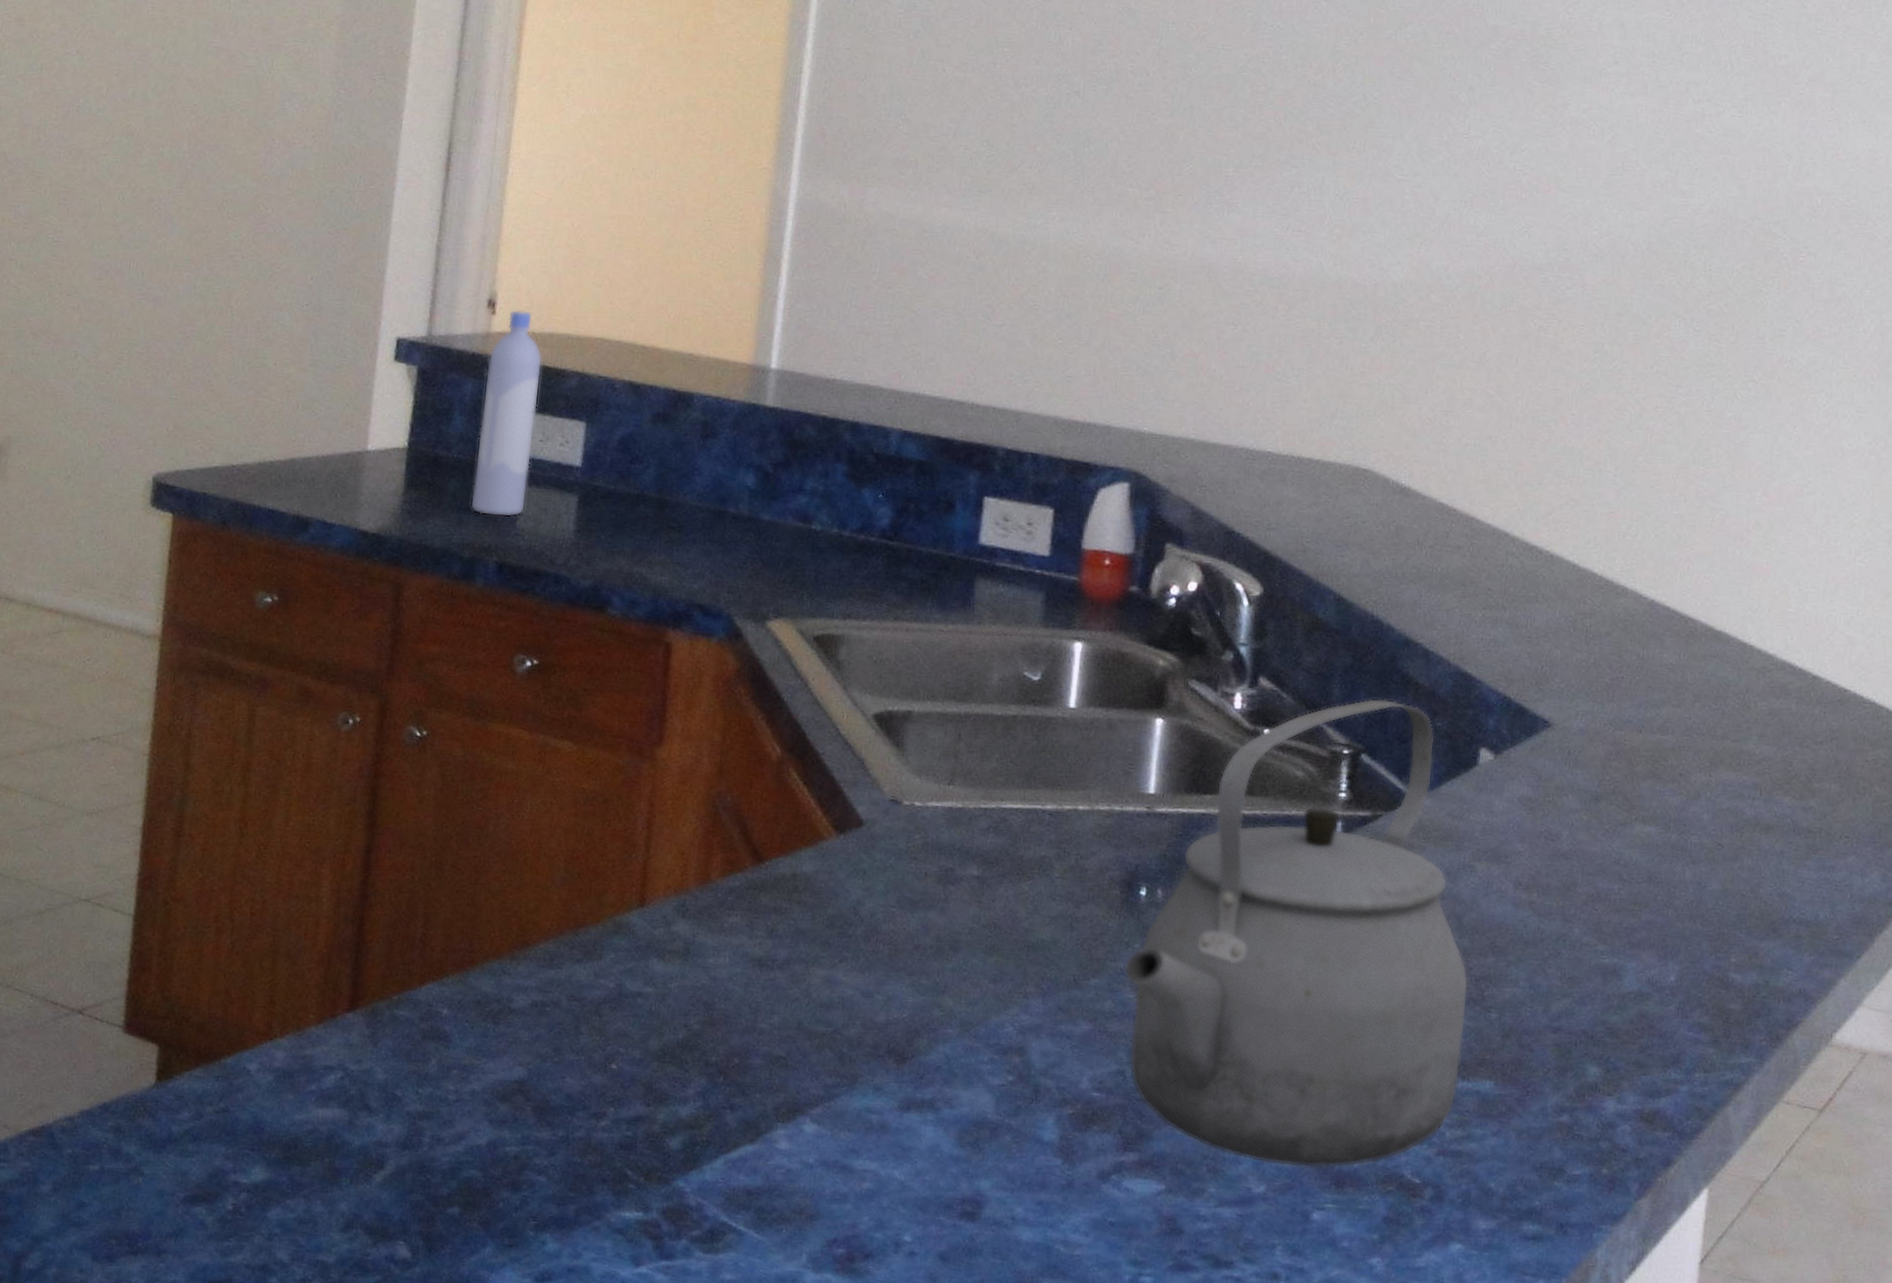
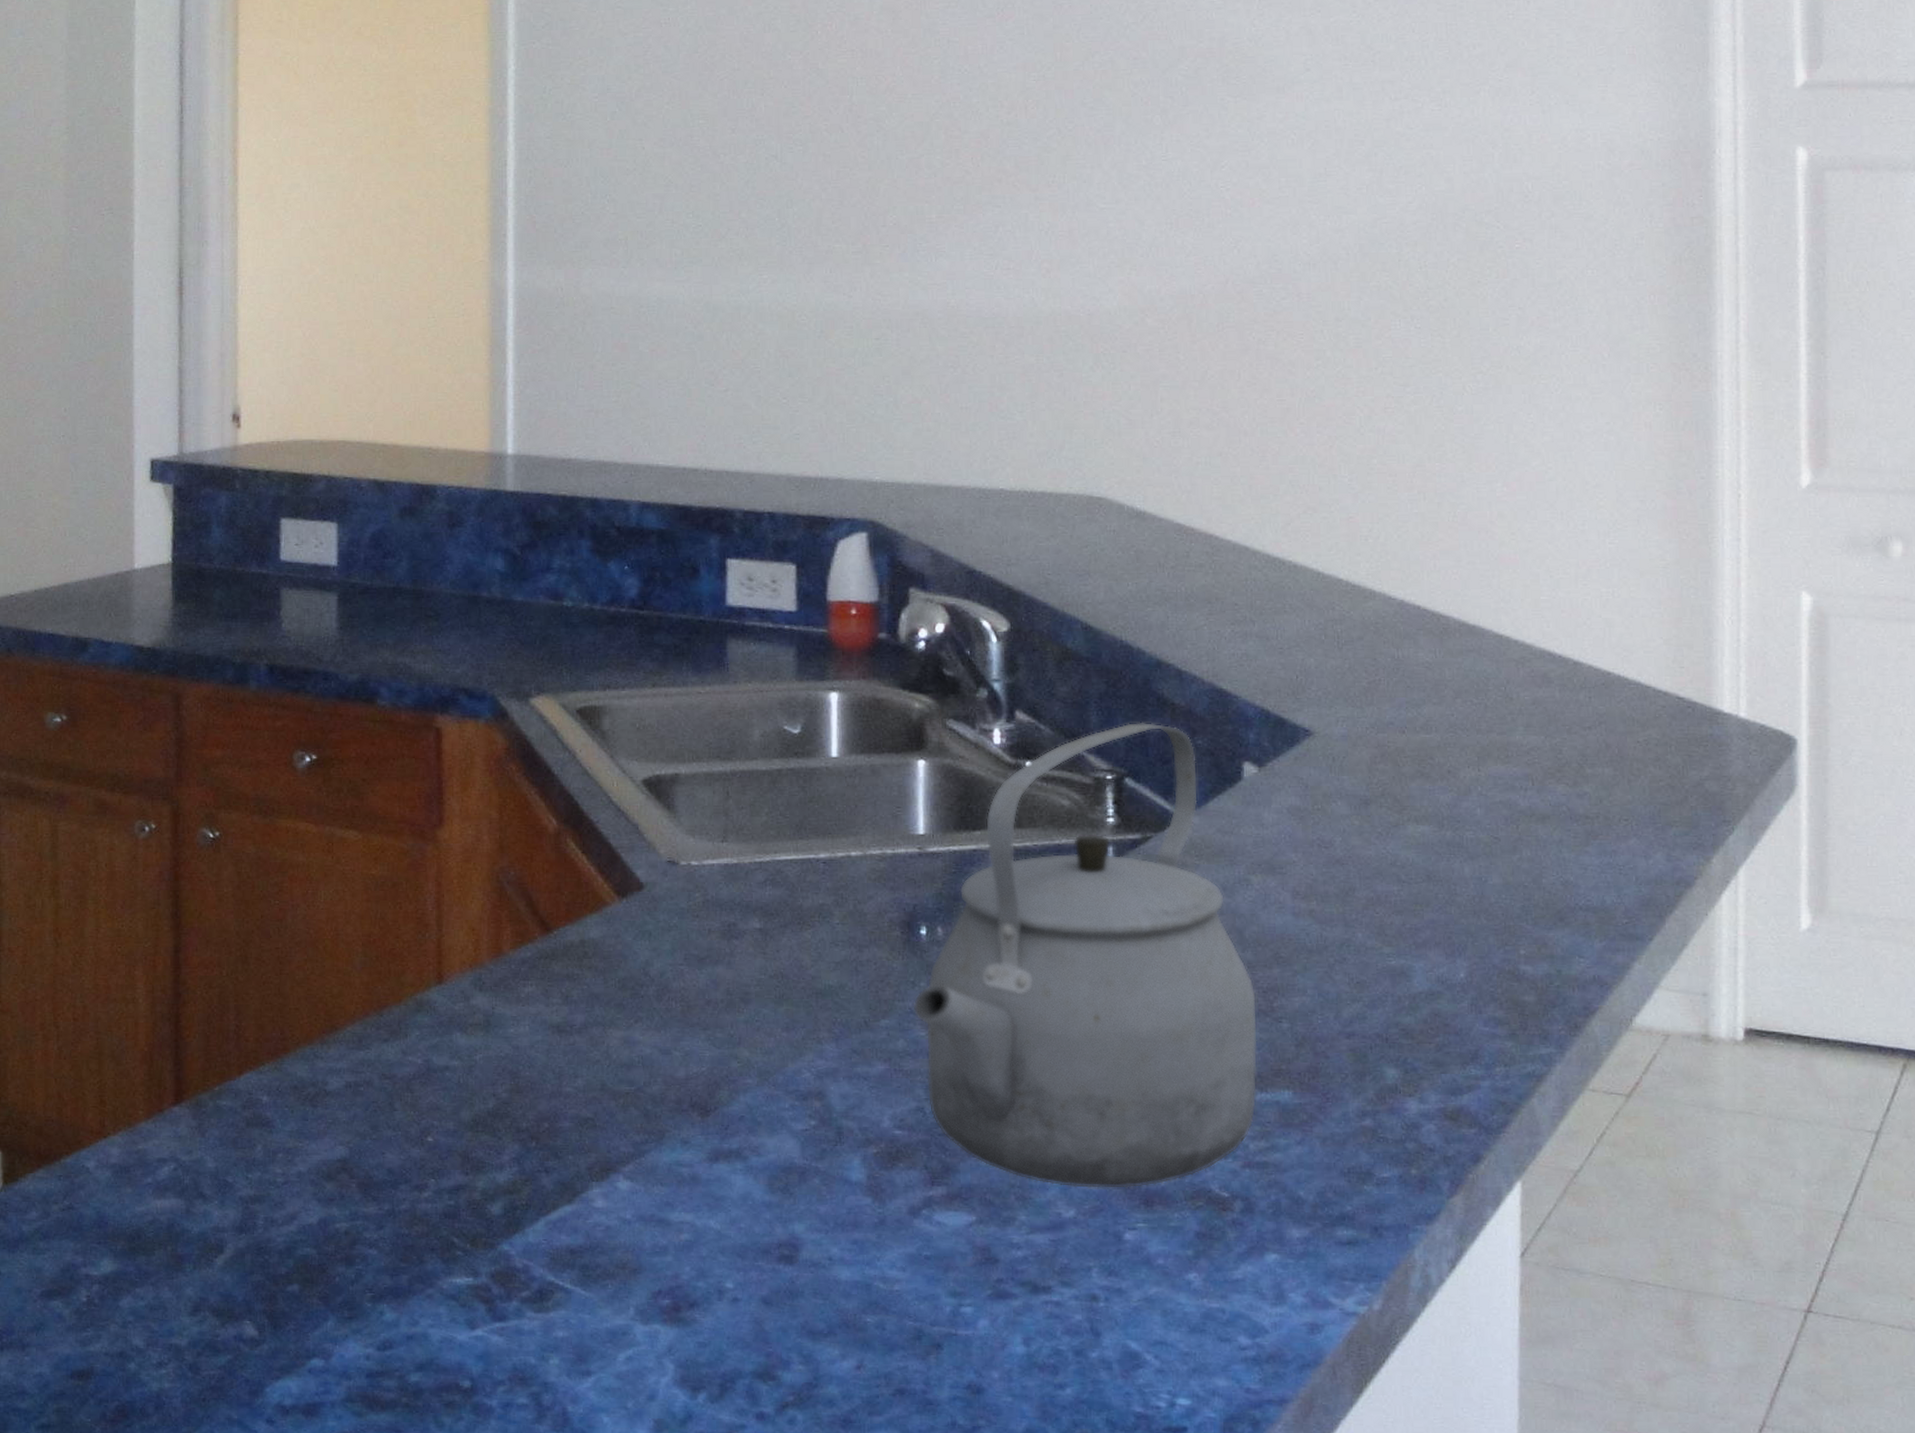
bottle: present [471,309,543,518] -> none [237,420,290,621]

